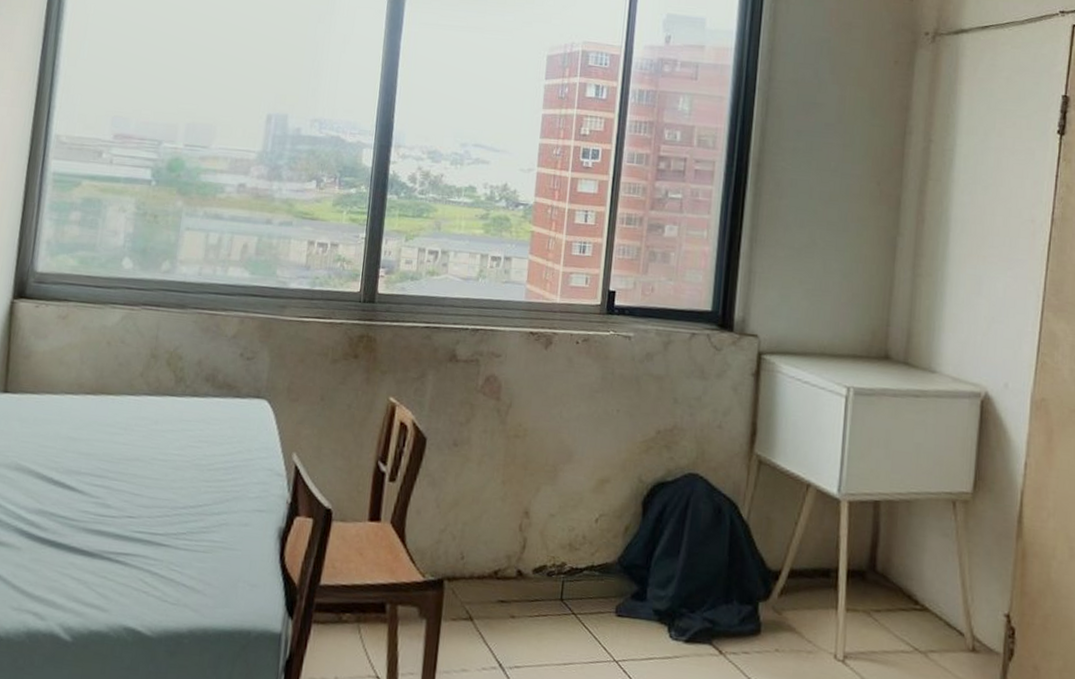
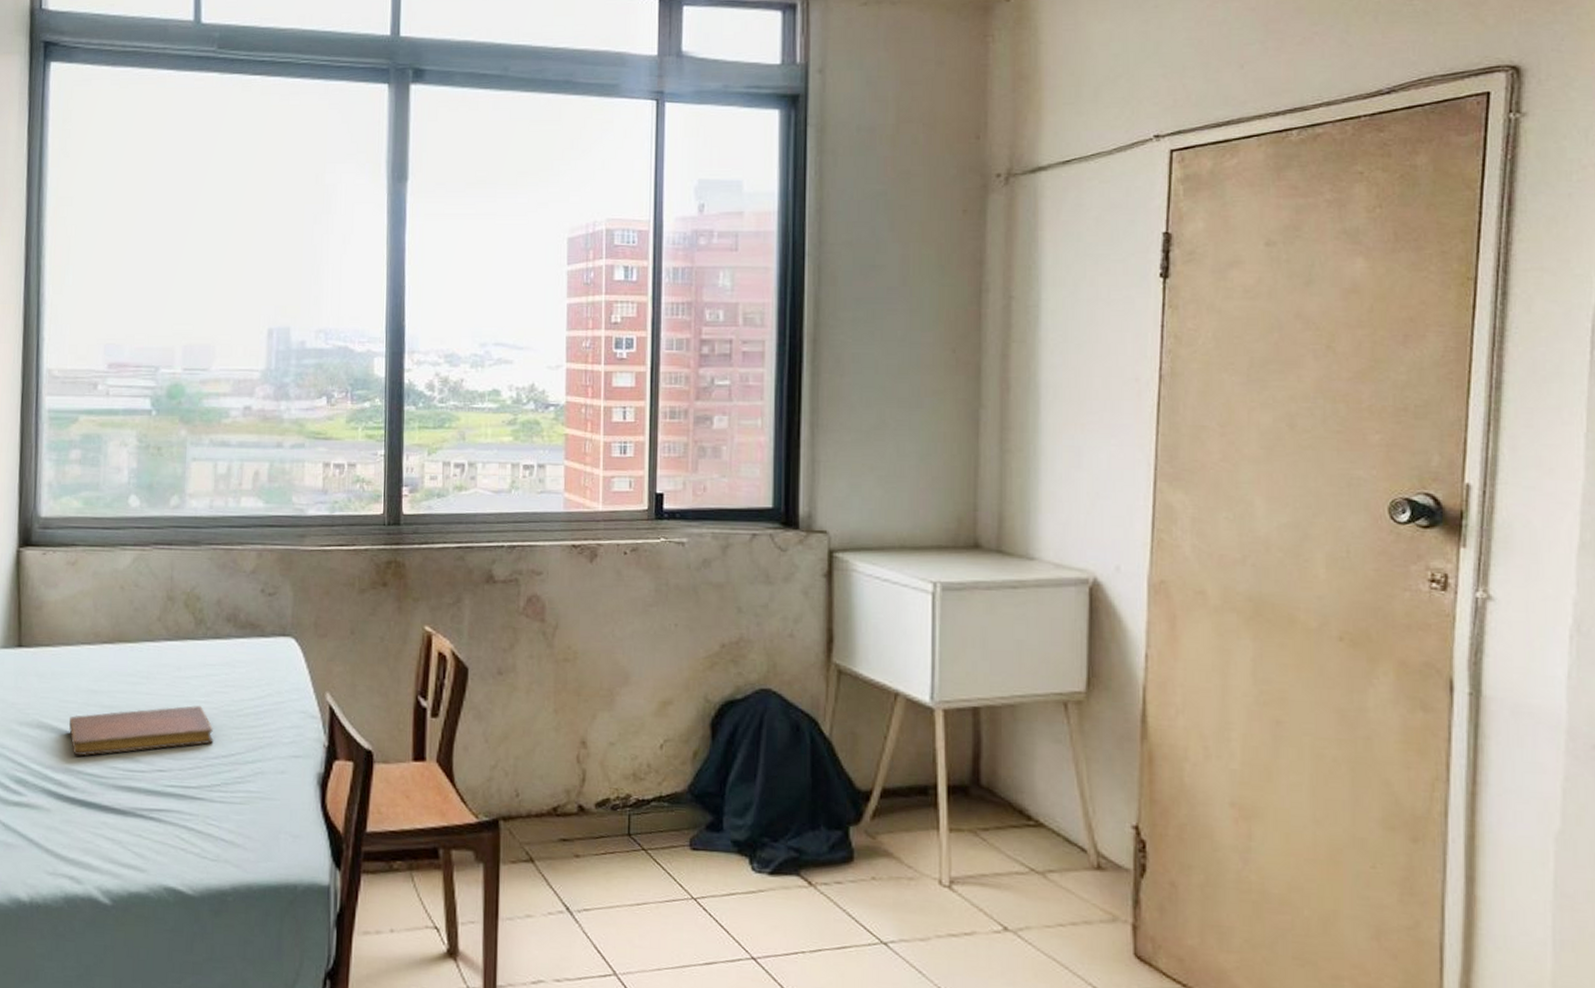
notebook: none [46,457,184,499] -> present [69,705,214,756]

